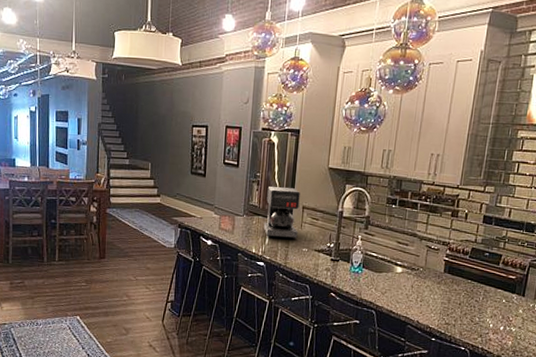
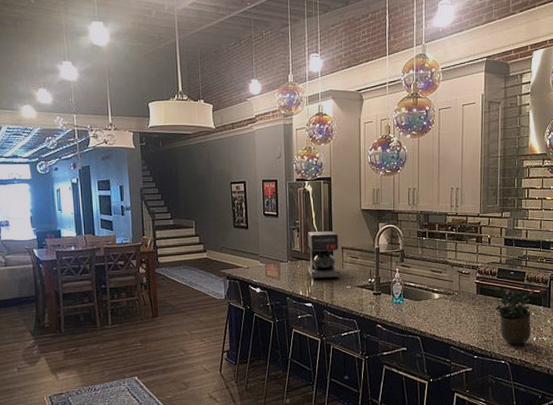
potted plant: none [462,261,512,333] -> present [495,277,535,345]

